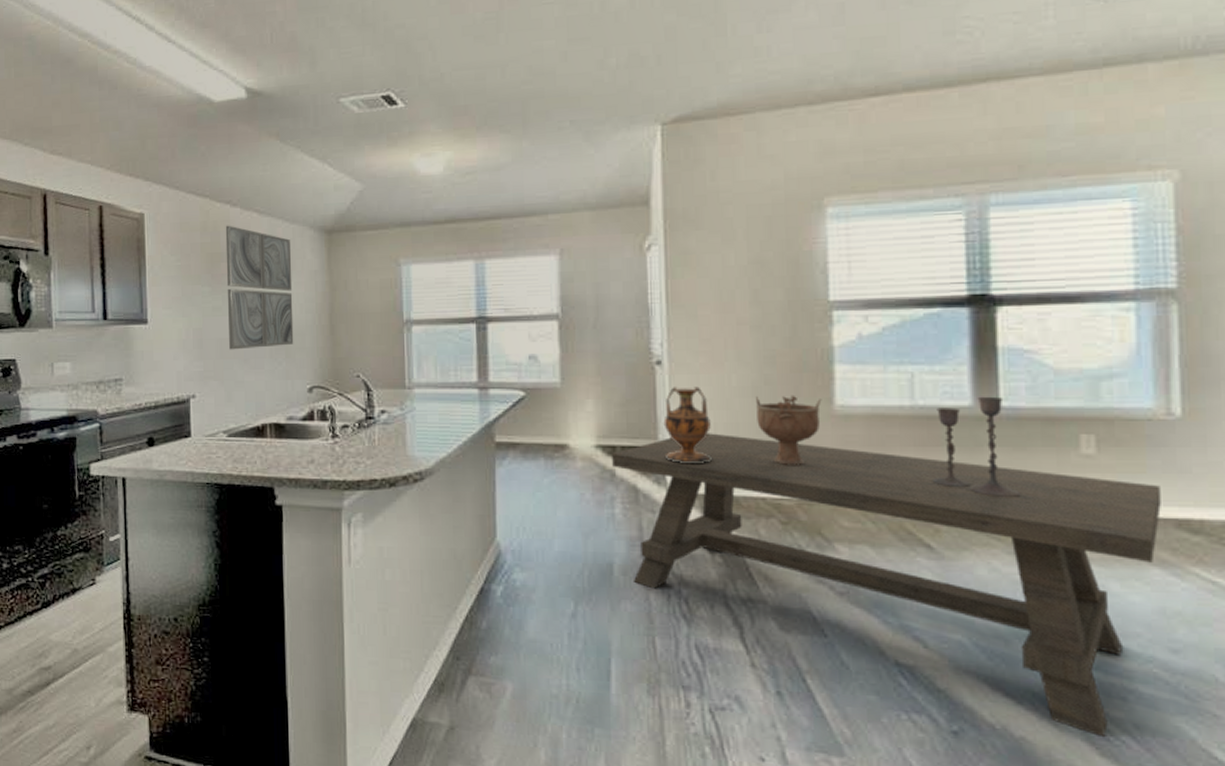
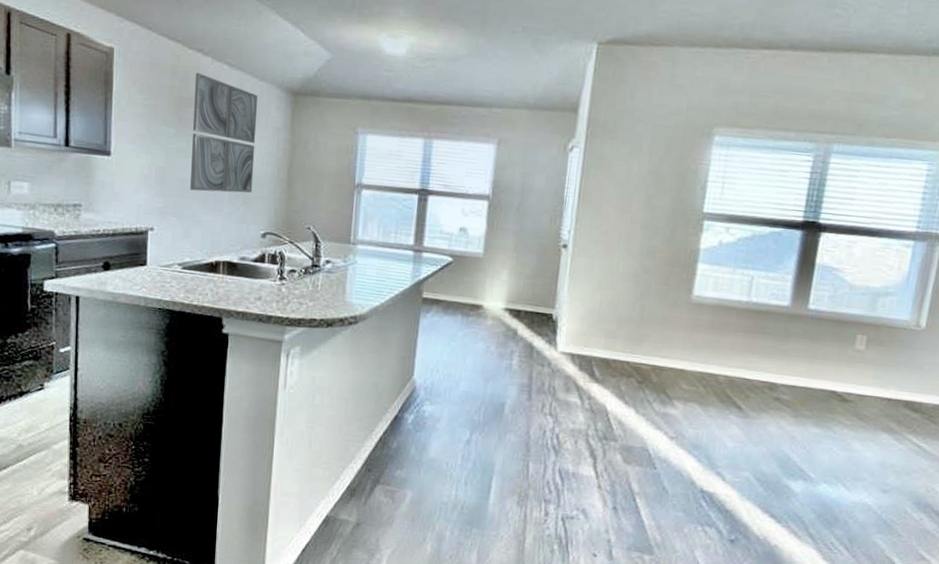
dining table: present [612,433,1161,738] -> none [516,307,901,548]
vase: present [663,386,713,464] -> none [558,267,598,331]
decorative bowl: present [756,395,822,465] -> none [633,282,684,339]
candlestick: present [932,396,1021,497] -> none [751,299,812,376]

